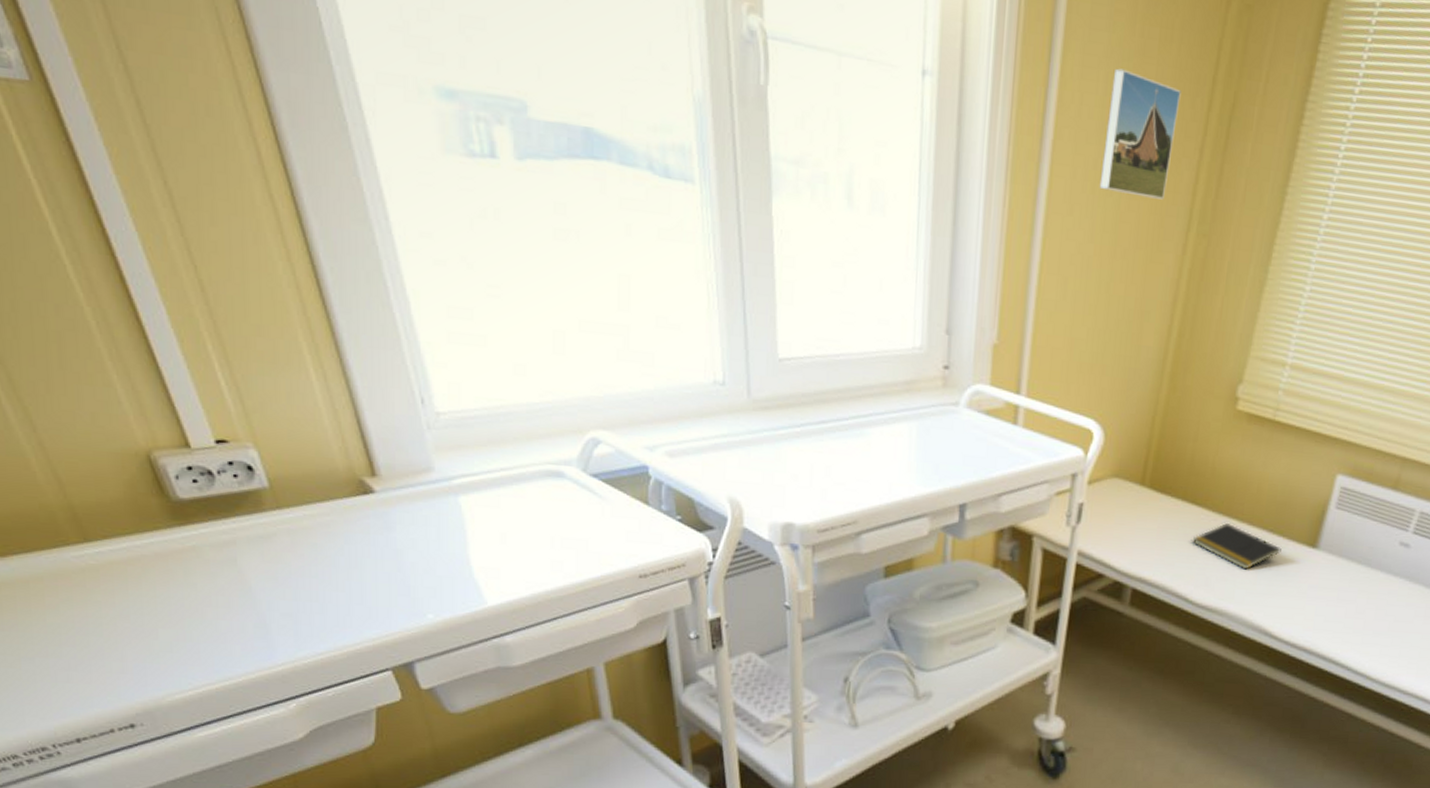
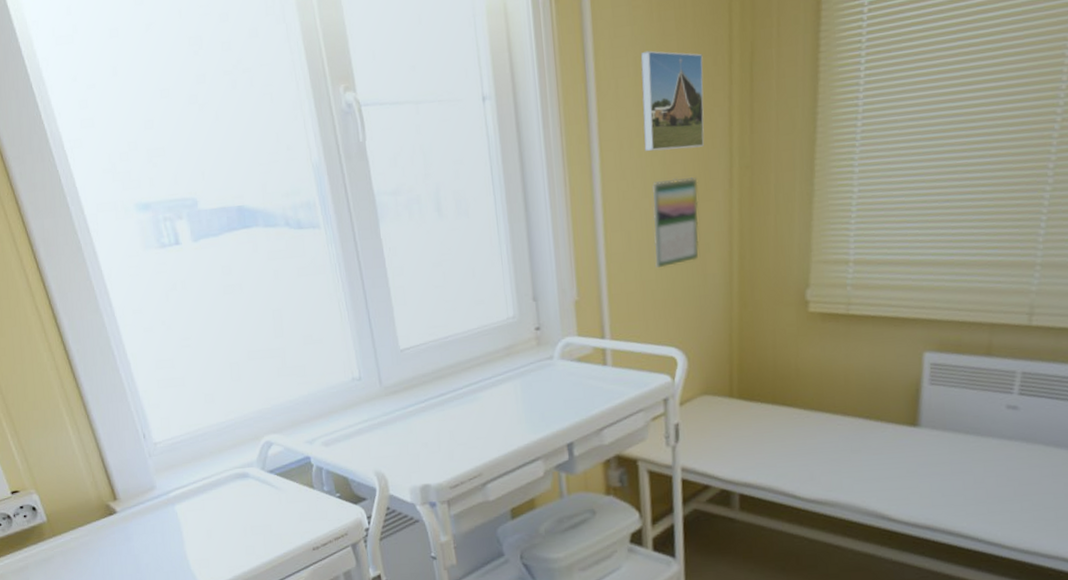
calendar: none [1089,227,1150,328] -> present [652,177,699,268]
notepad: present [1192,522,1281,570] -> none [789,417,882,459]

